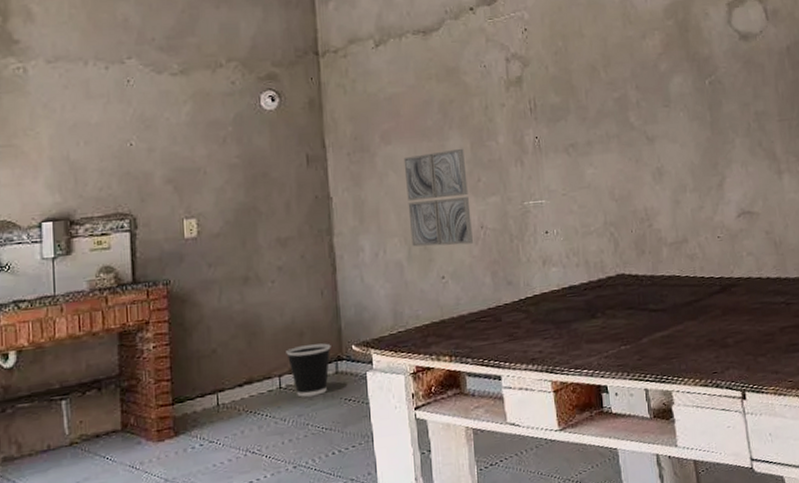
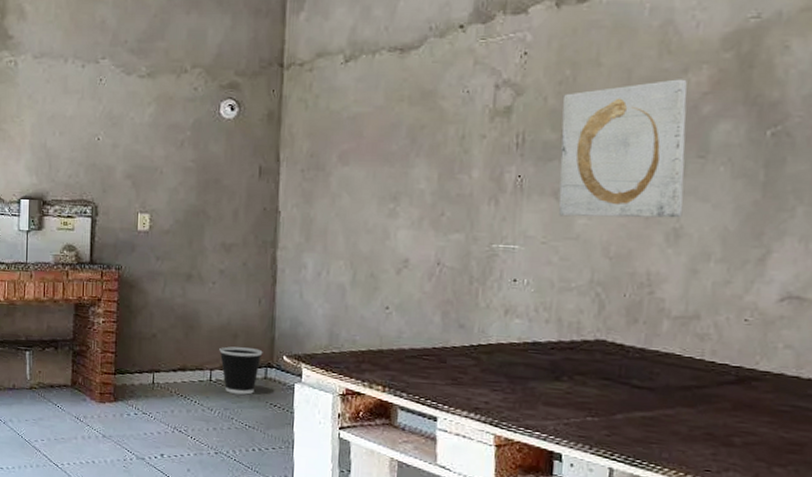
wall art: present [403,148,474,247] -> none [357,178,430,279]
wall art: none [559,44,661,169] -> present [558,79,687,218]

